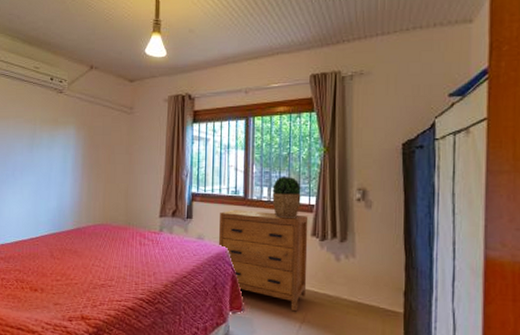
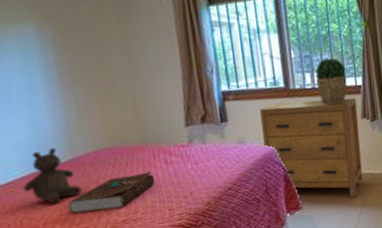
stuffed bear: none [44,217,80,260] -> present [22,147,82,204]
book: none [68,248,129,273] -> present [68,171,155,214]

